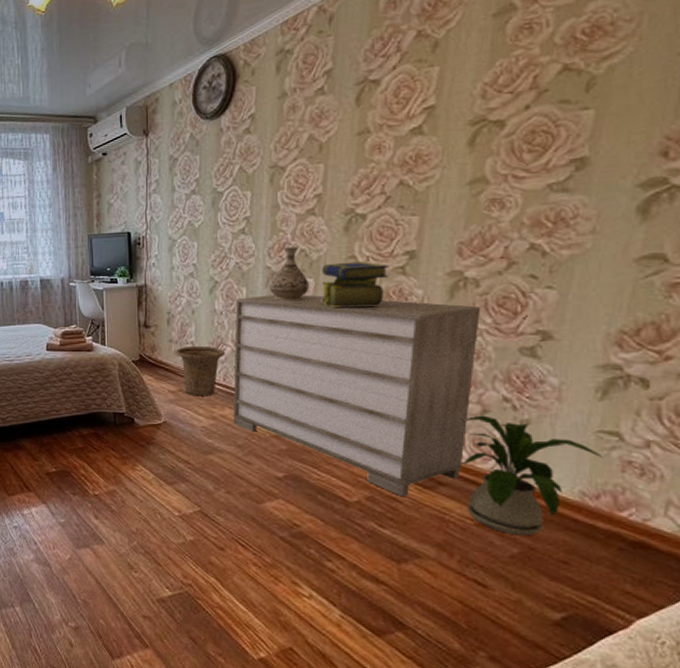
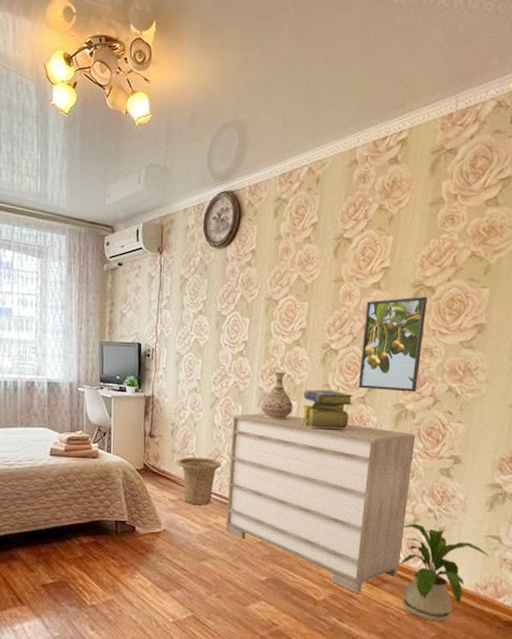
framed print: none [395,134,493,257] -> present [358,296,427,392]

